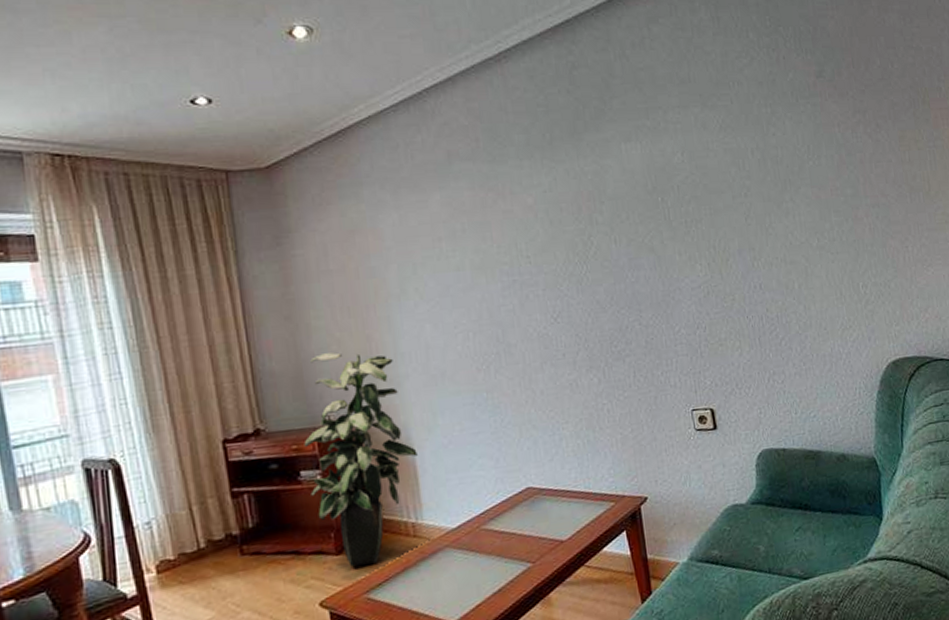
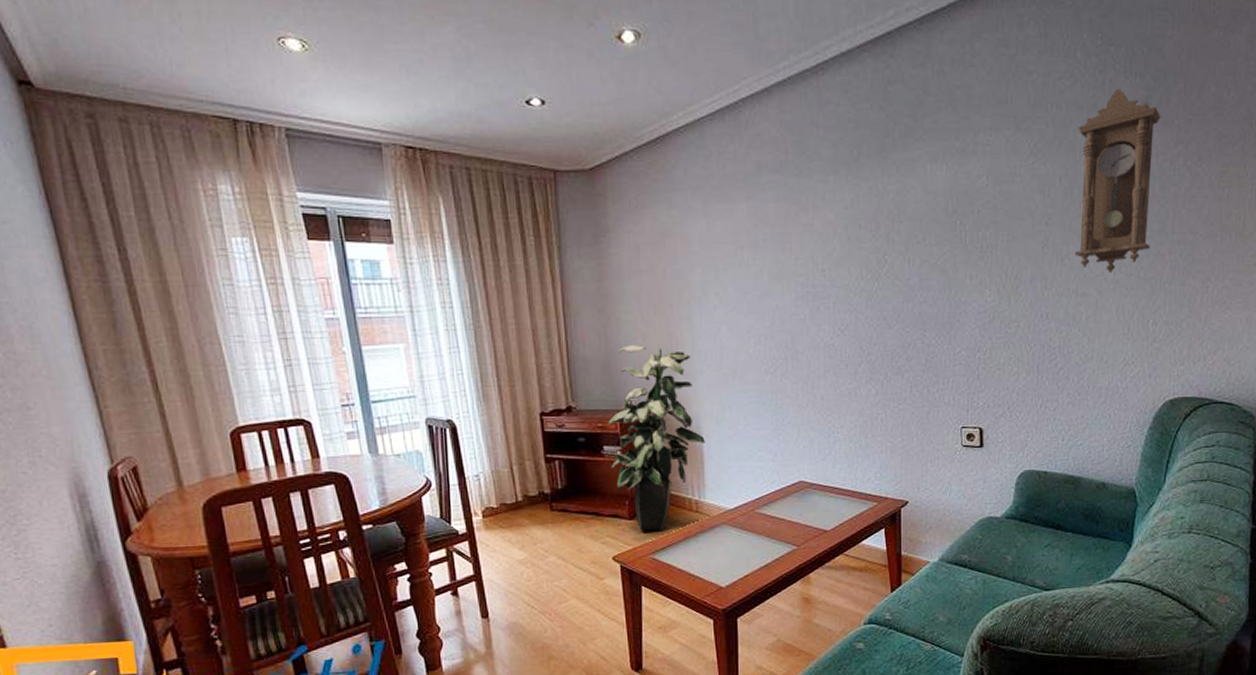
pendulum clock: none [761,64,848,239] -> present [1074,88,1161,272]

